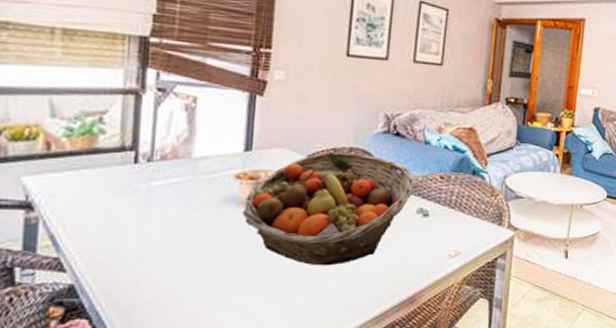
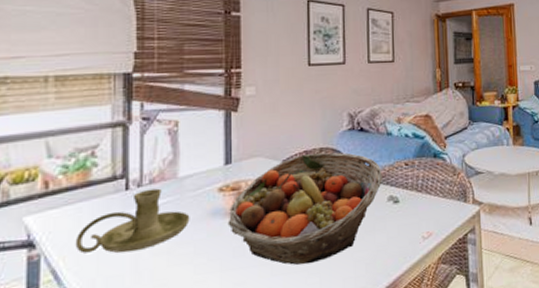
candle holder: none [76,165,202,228] -> present [75,188,190,254]

